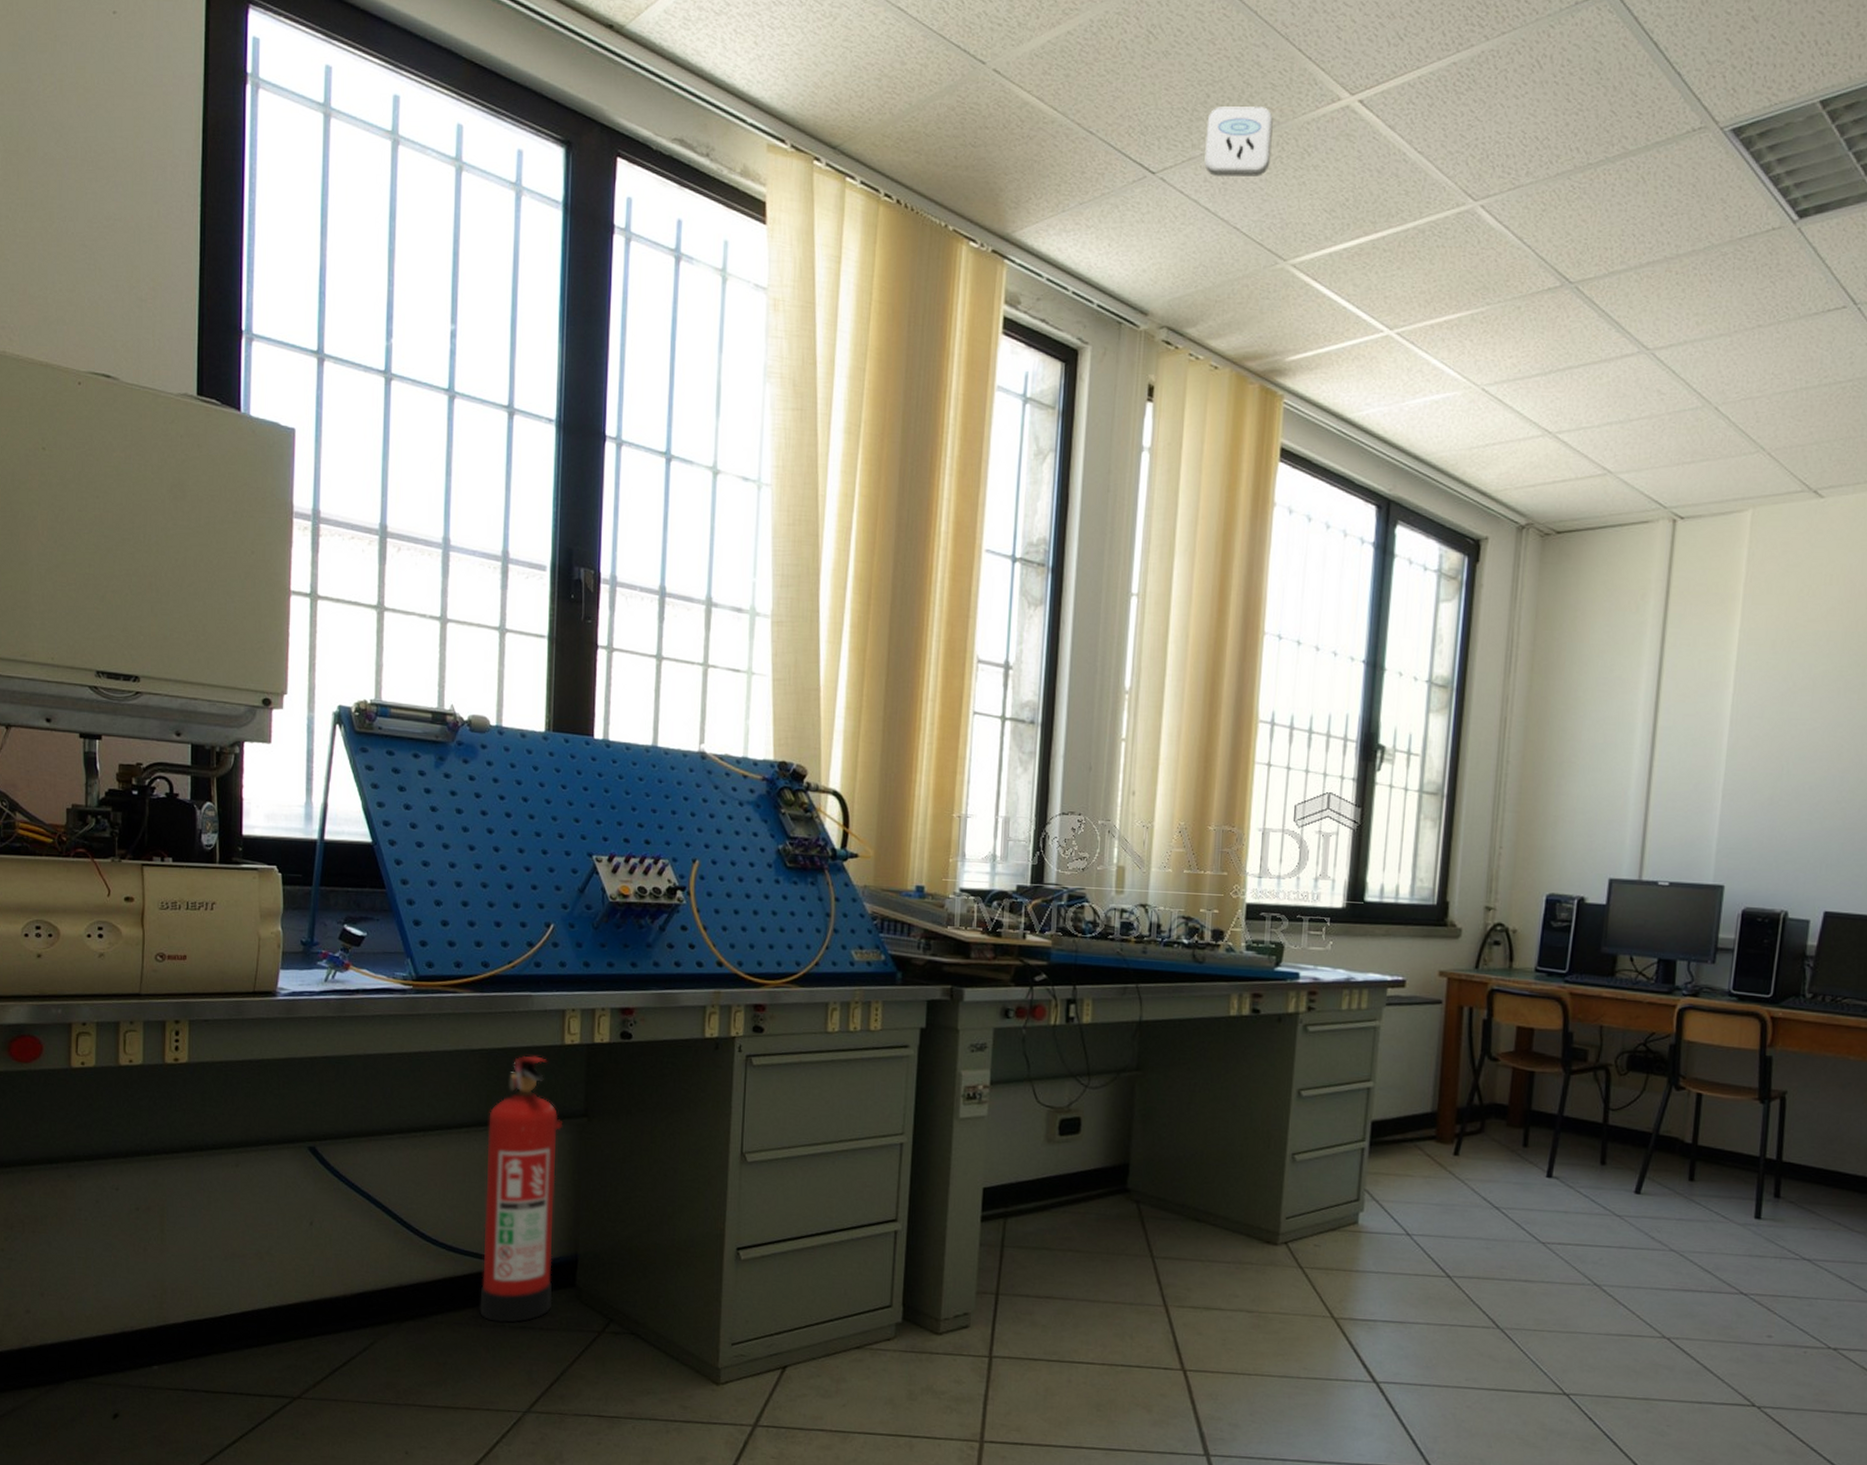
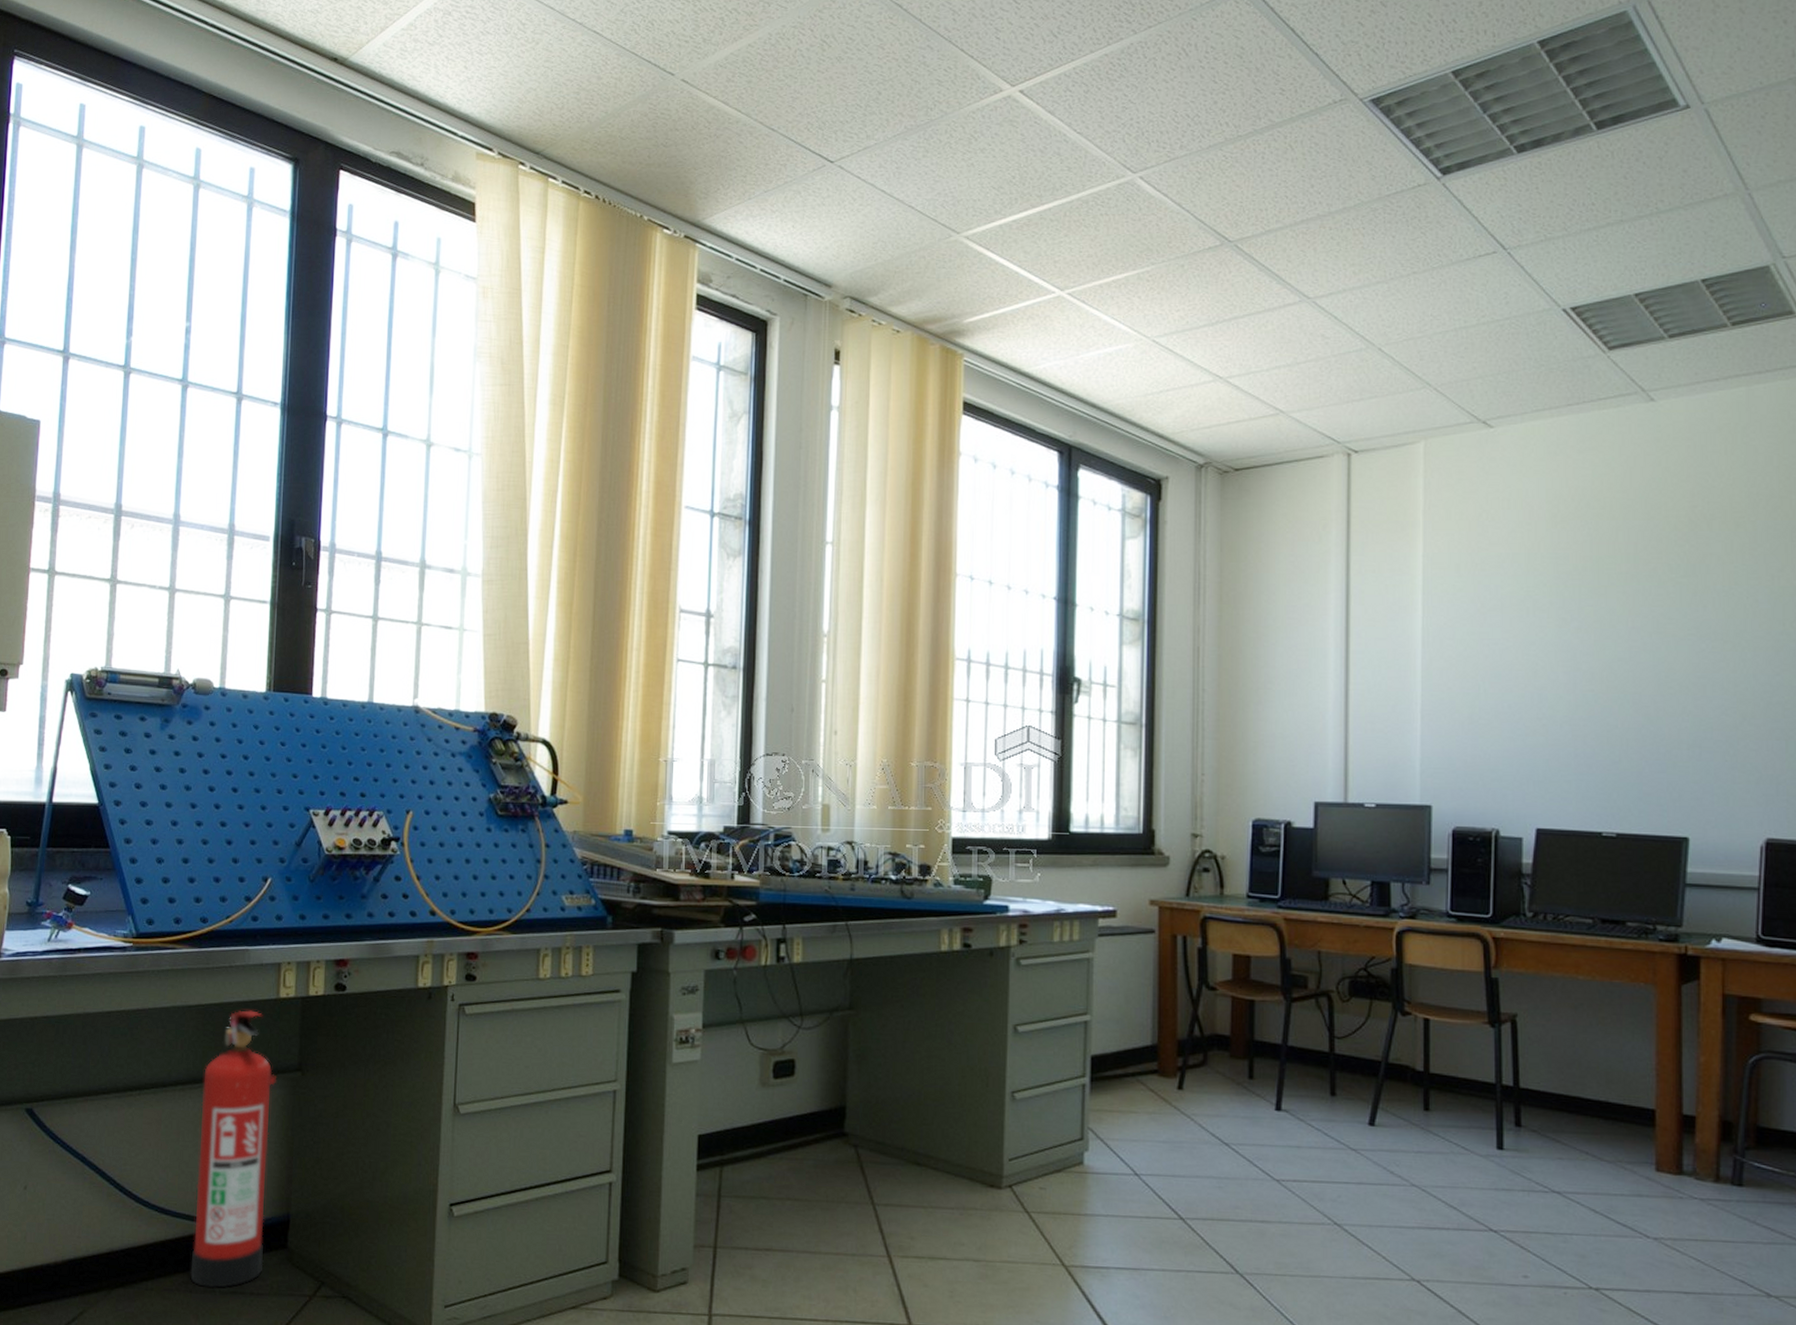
smoke detector: present [1204,106,1273,177] -> none [879,100,941,162]

